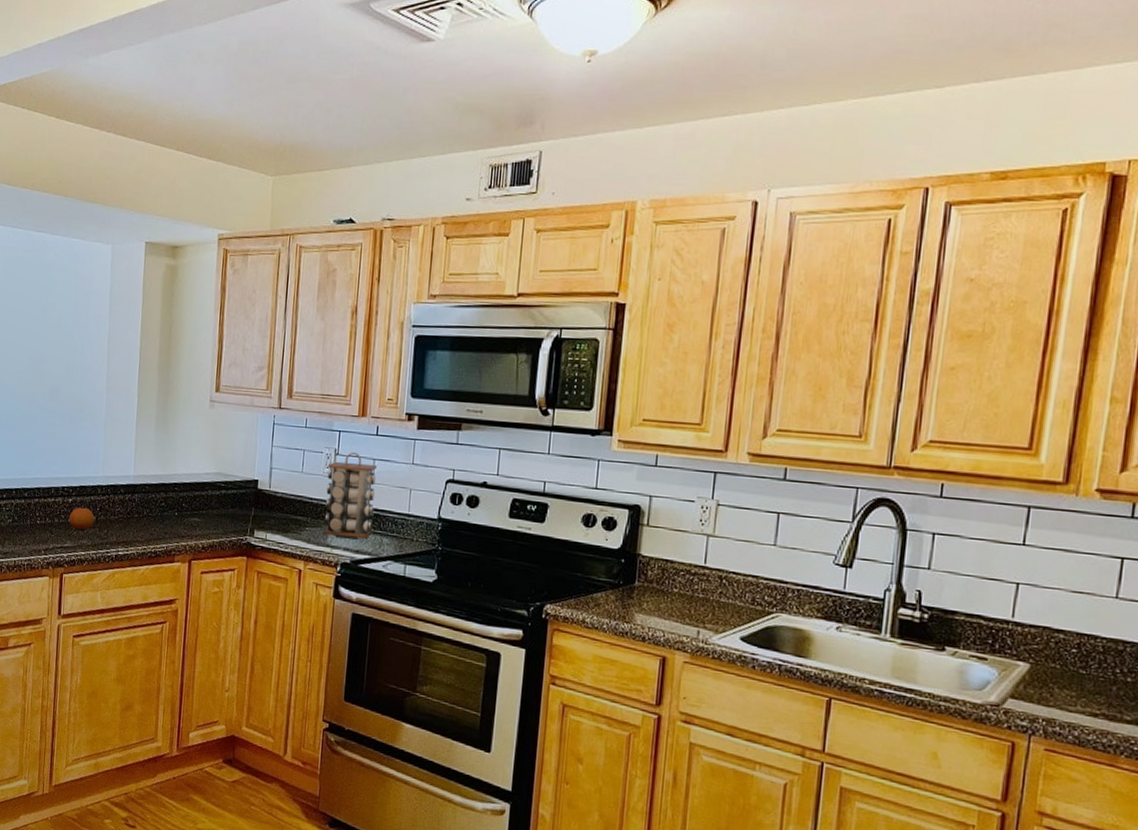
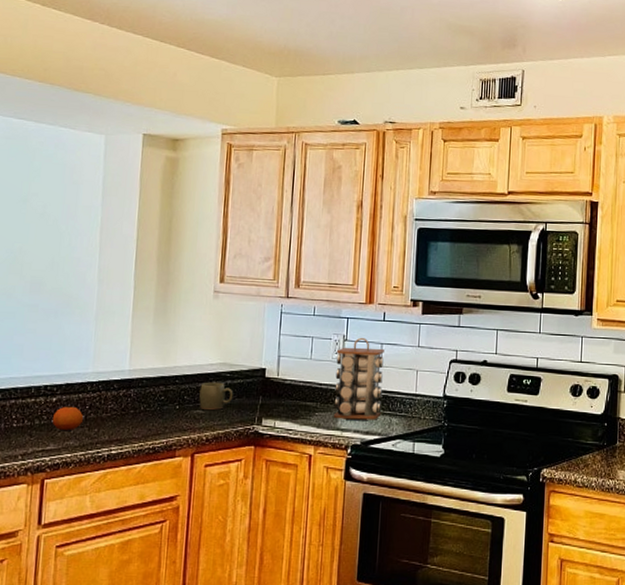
mug: none [196,491,228,519] -> present [199,382,234,410]

